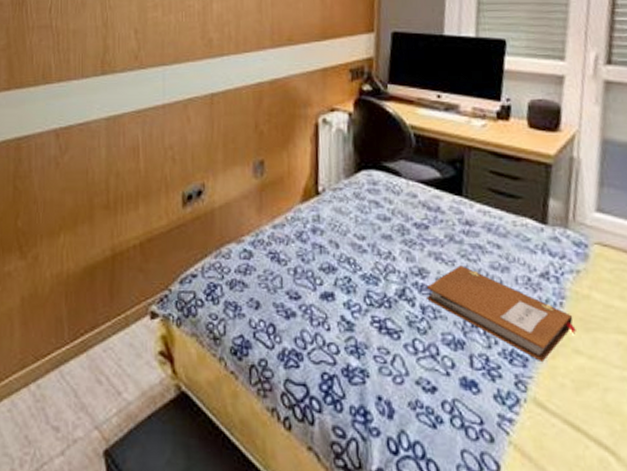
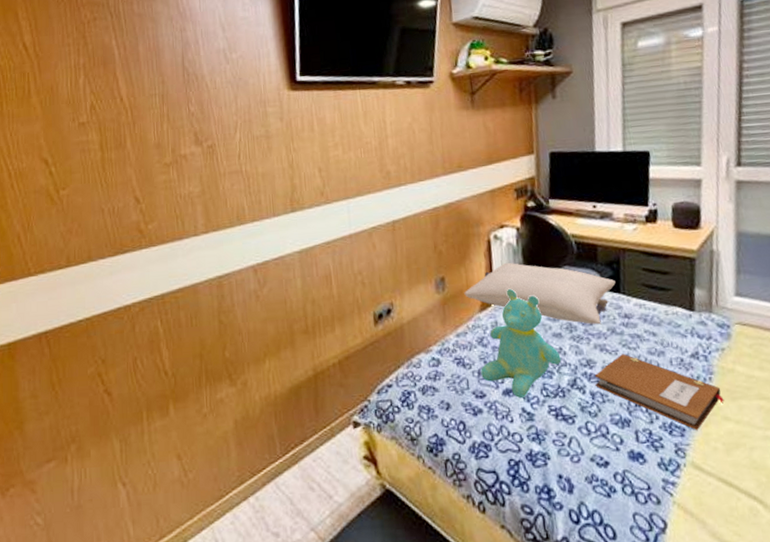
pillow: none [285,150,458,228] -> present [464,262,616,324]
teddy bear: none [297,179,390,304] -> present [481,288,561,398]

